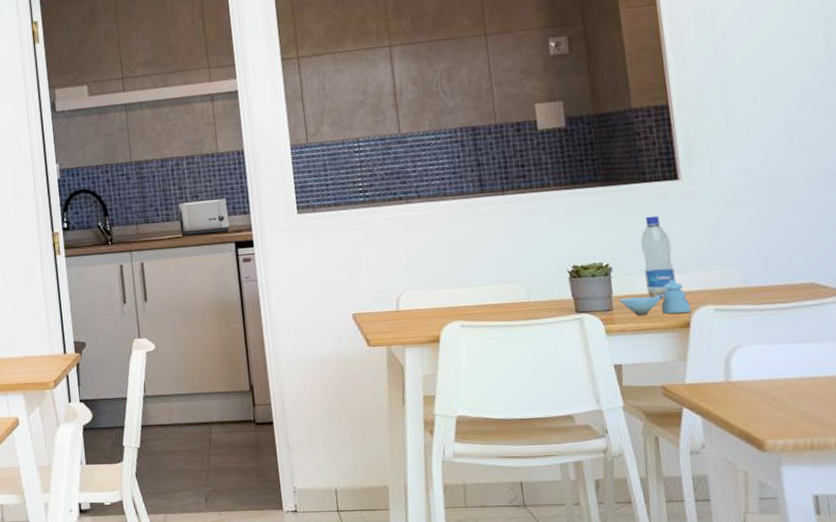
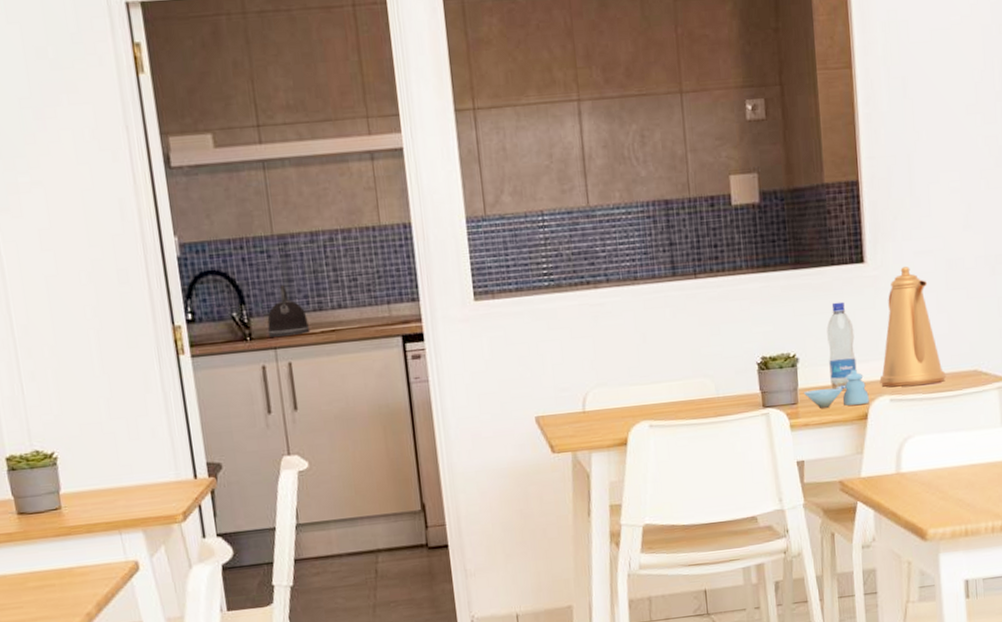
kettle: none [125,200,159,243] -> present [267,284,311,338]
toaster: present [177,197,231,237] -> none [331,280,397,330]
coffee pot: none [701,183,778,297] -> present [879,267,946,387]

